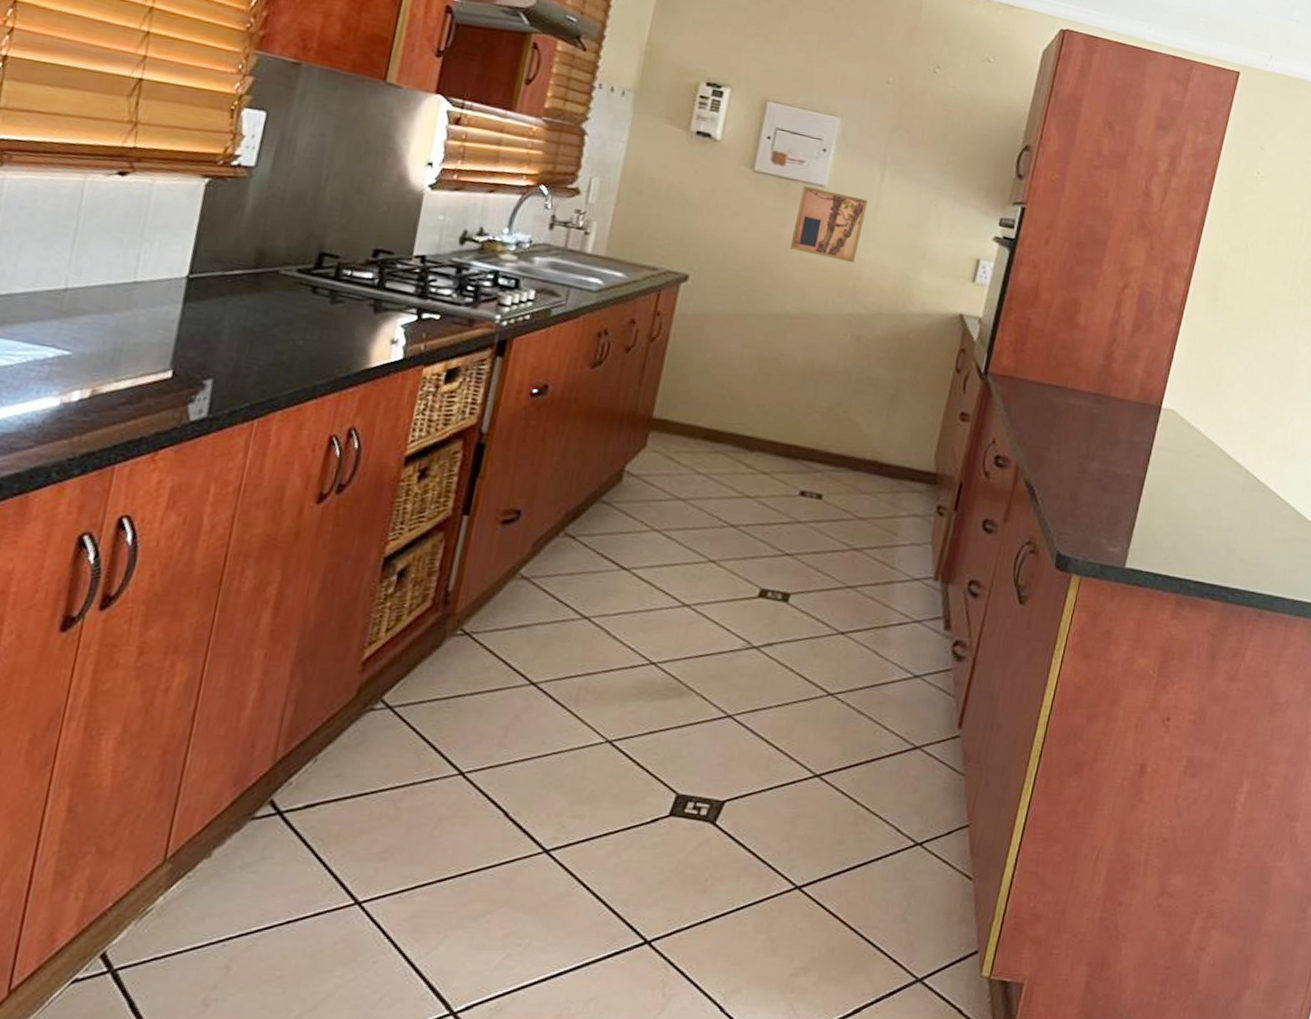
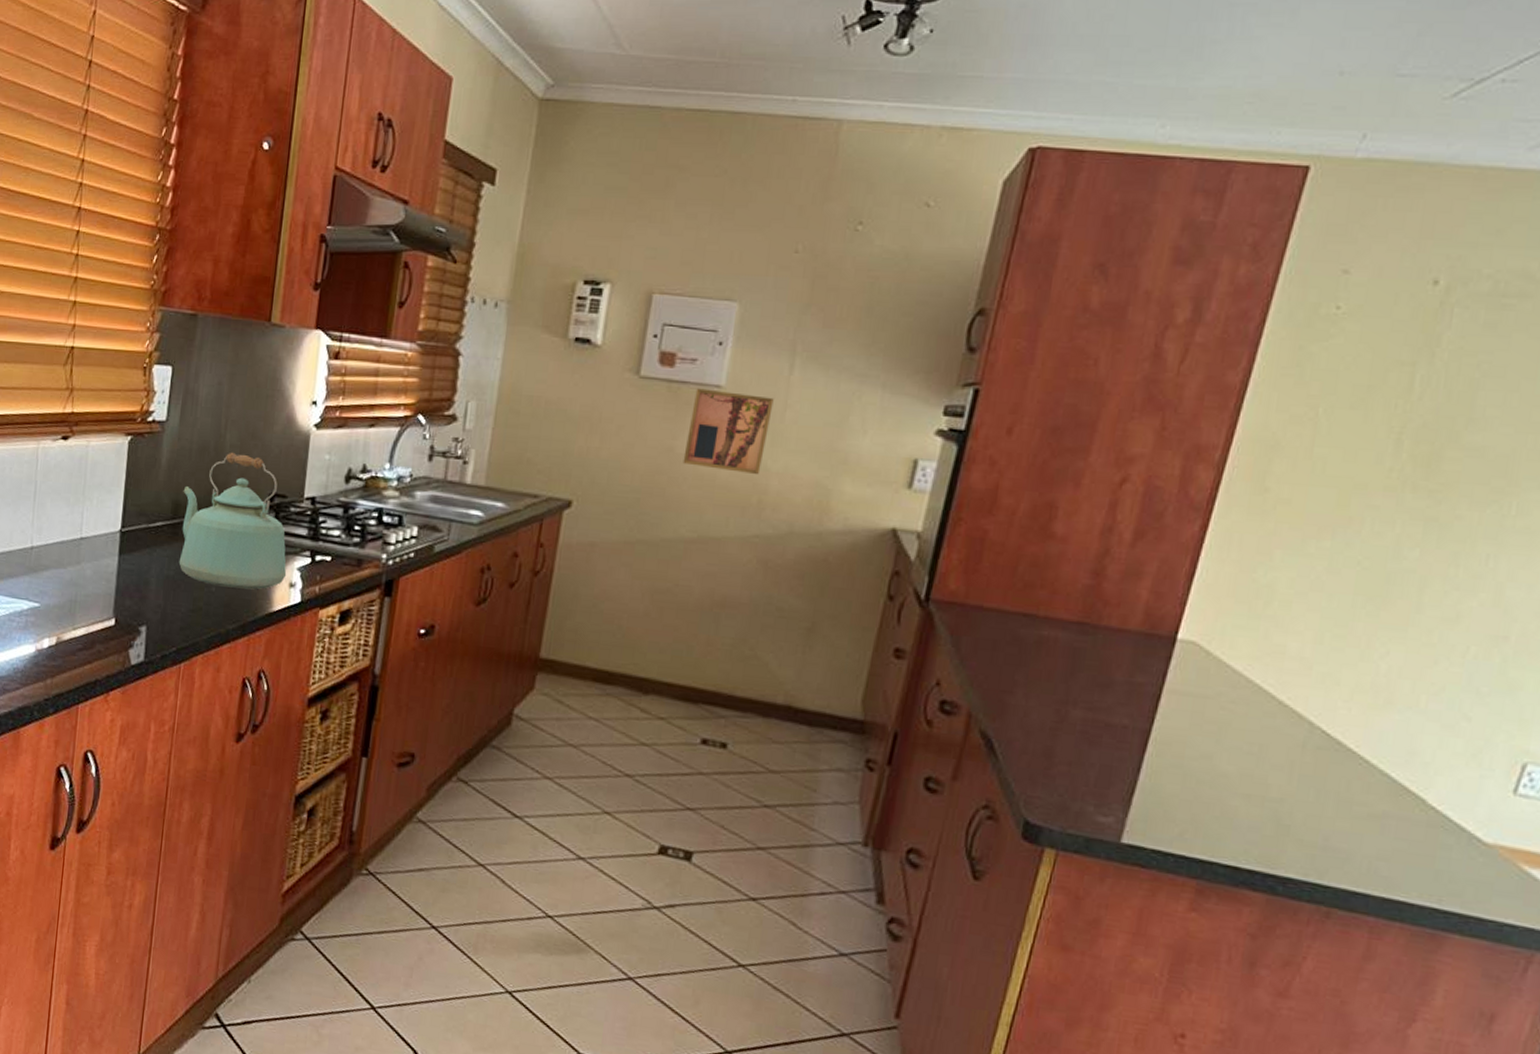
kettle: none [259,204,390,345] -> present [179,452,287,590]

